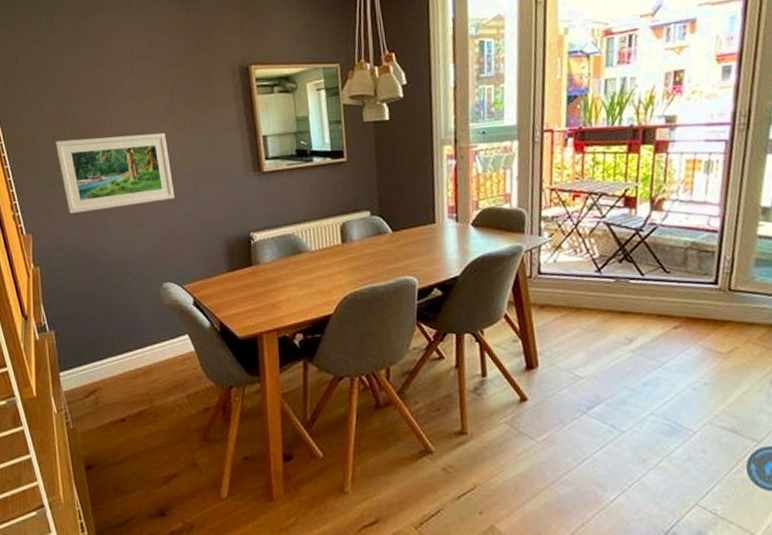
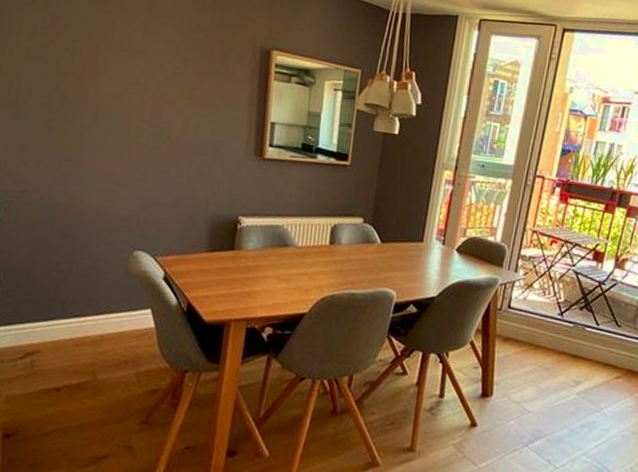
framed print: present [55,132,175,214] -> none [43,78,170,166]

